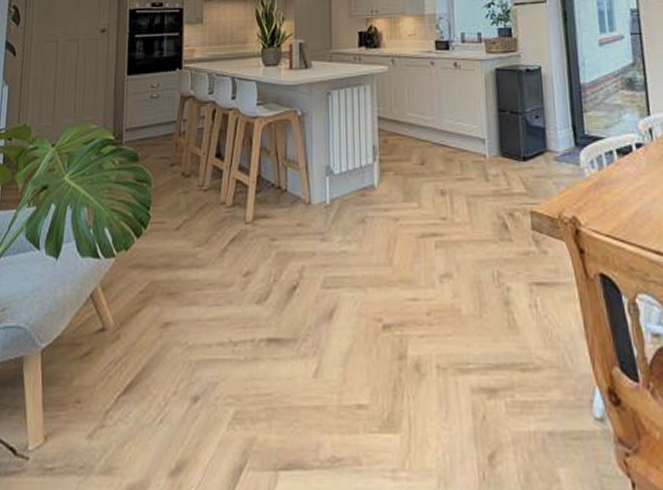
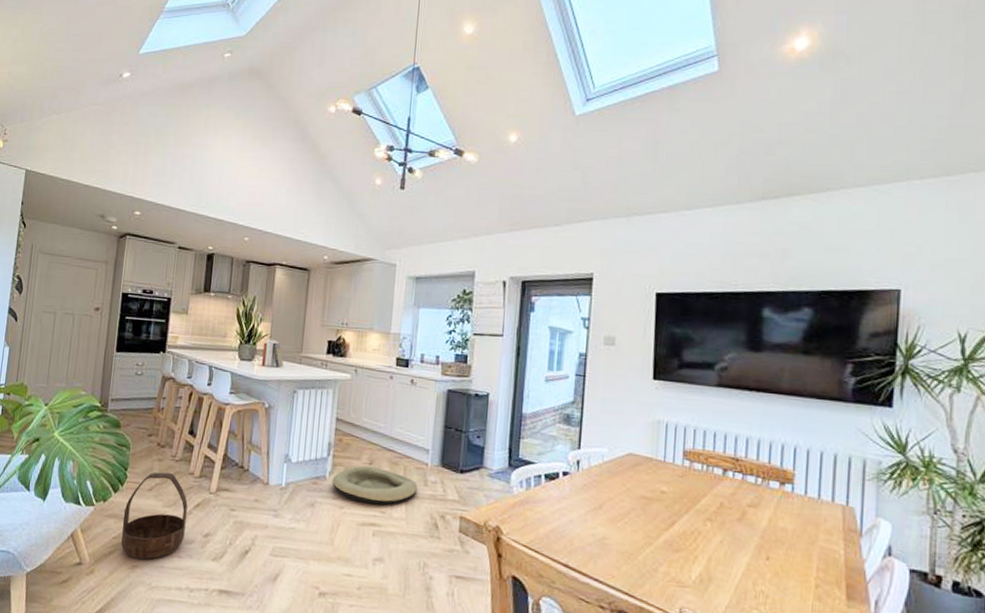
basket: none [148,206,222,316] -> present [120,472,188,561]
dog bed: none [382,167,479,211] -> present [332,465,418,505]

